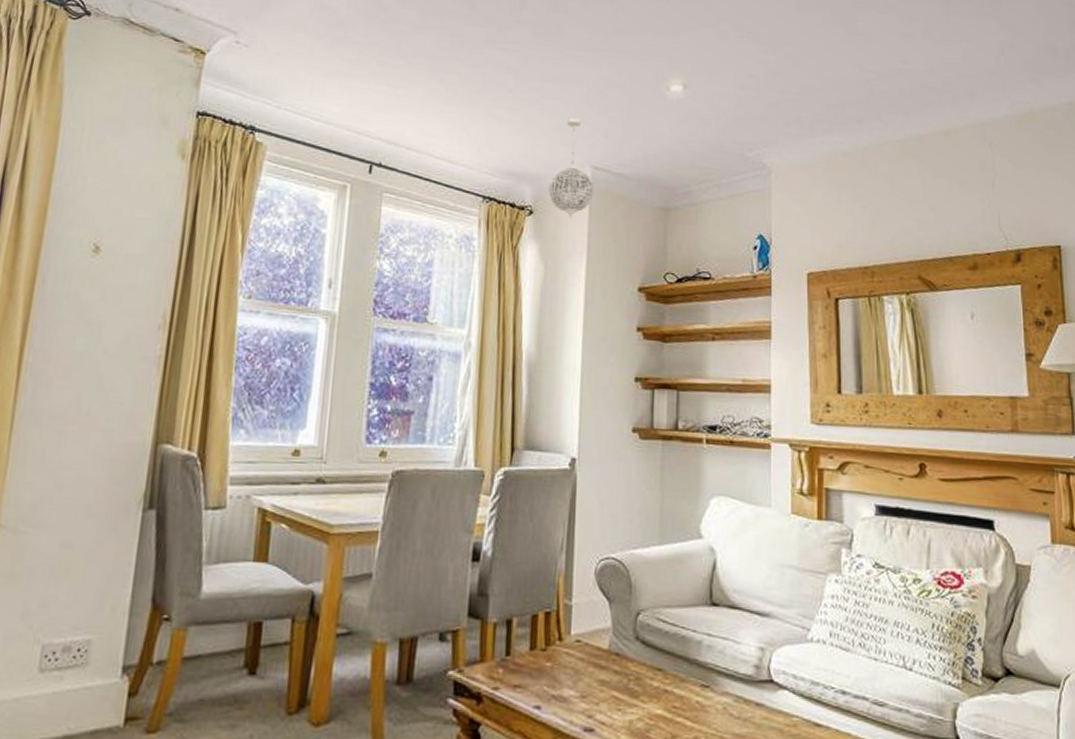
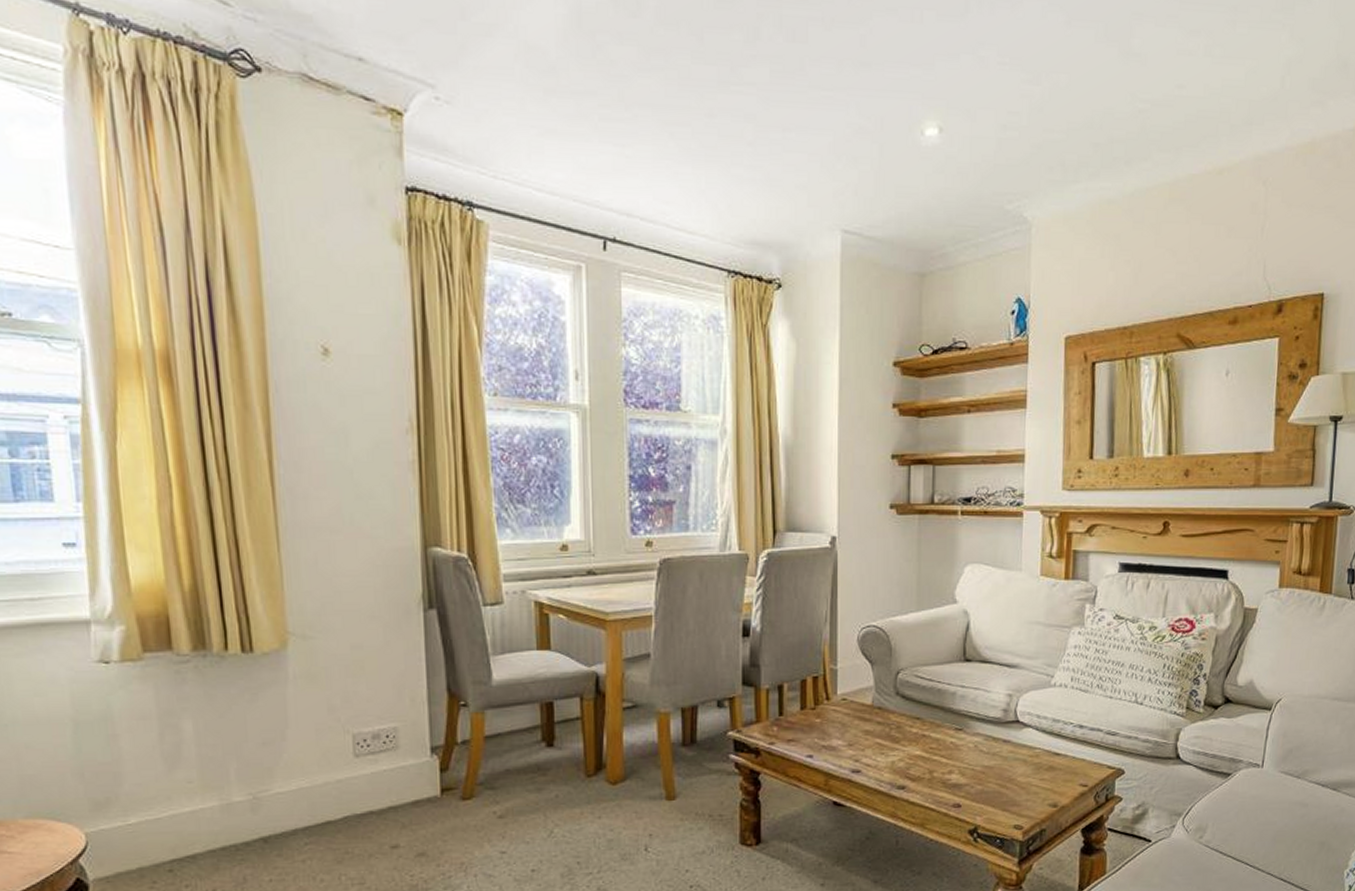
pendant light: present [548,117,595,218] -> none [796,173,846,290]

